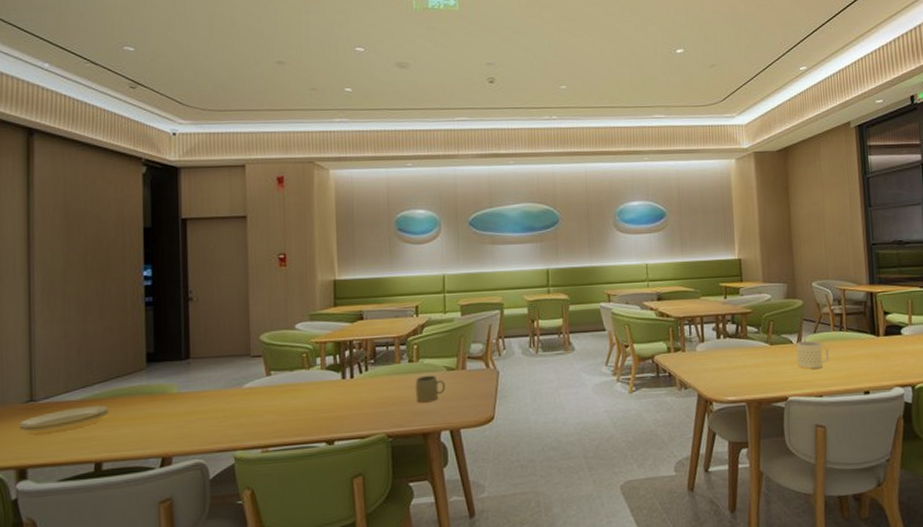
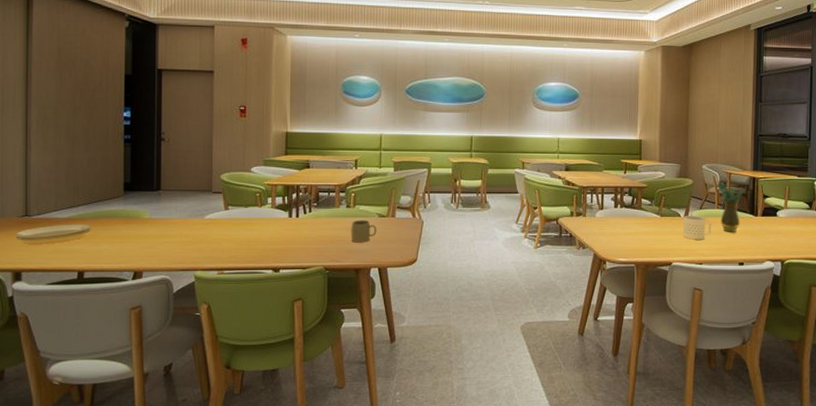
vase: none [830,298,862,357] -> present [717,180,744,232]

